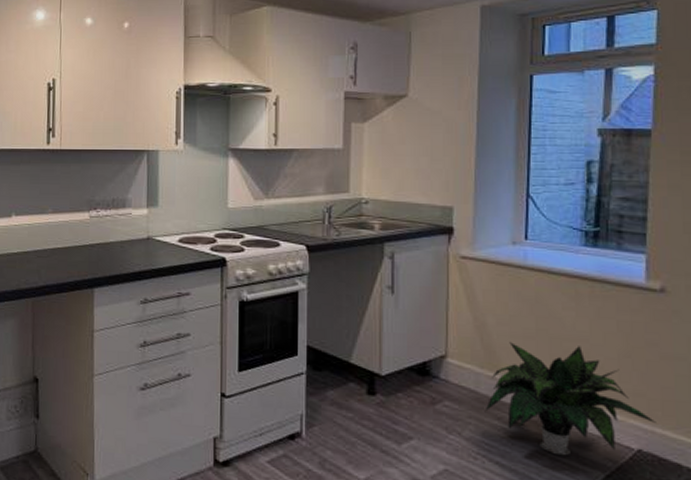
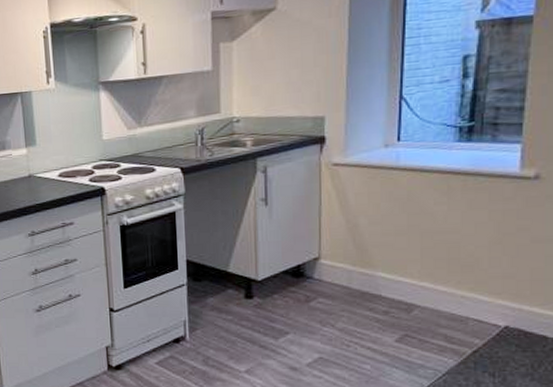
potted plant: present [486,342,656,456] -> none [358,237,524,337]

